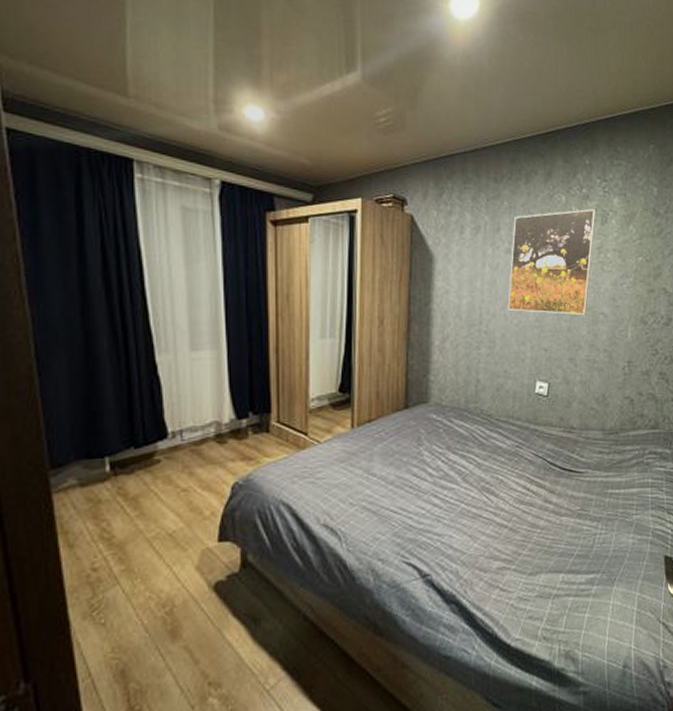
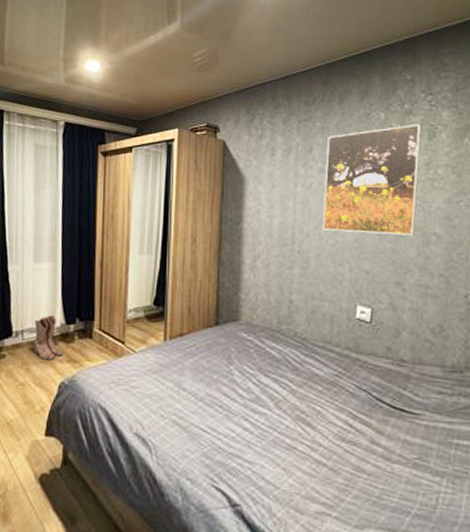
boots: none [196,410,234,461] -> present [33,315,63,360]

